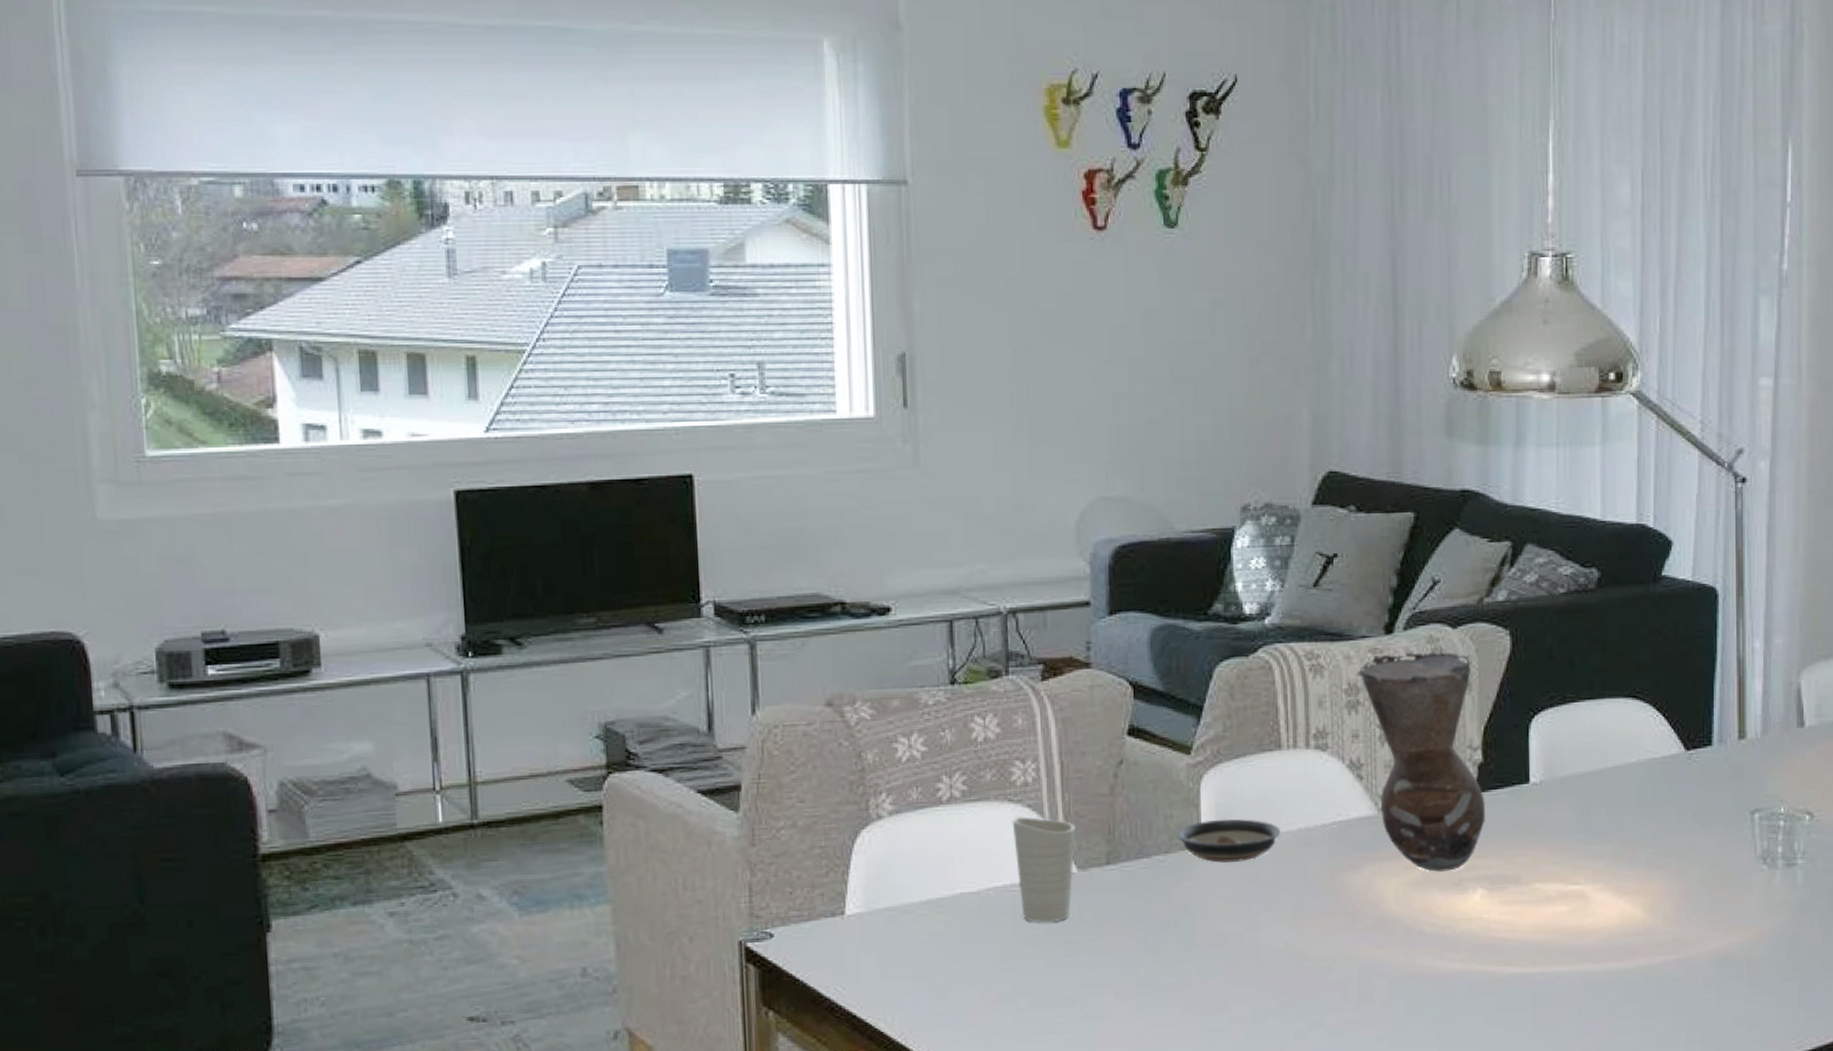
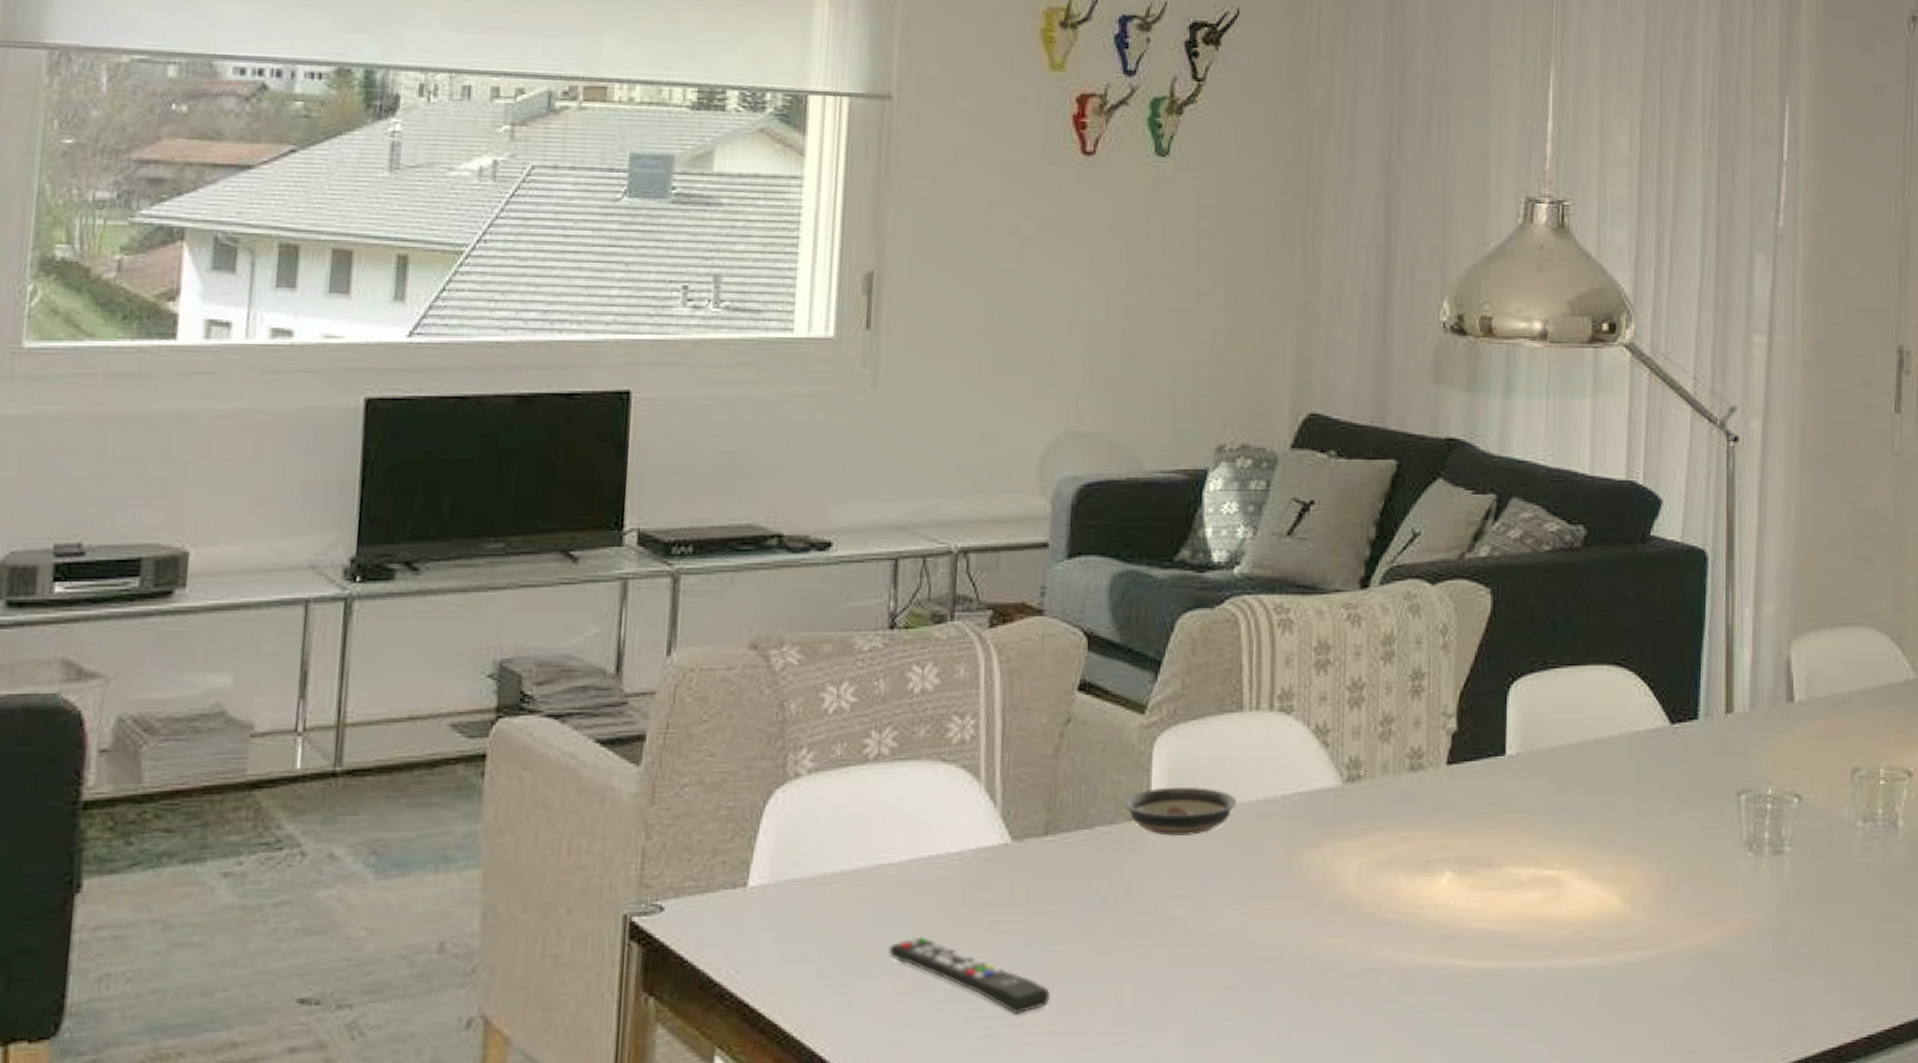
remote control: none [976,955,1123,1020] -> present [889,937,1051,1015]
cup: present [1012,815,1076,923] -> none [943,777,1014,901]
vase: present [1355,652,1486,873] -> none [1326,609,1459,853]

